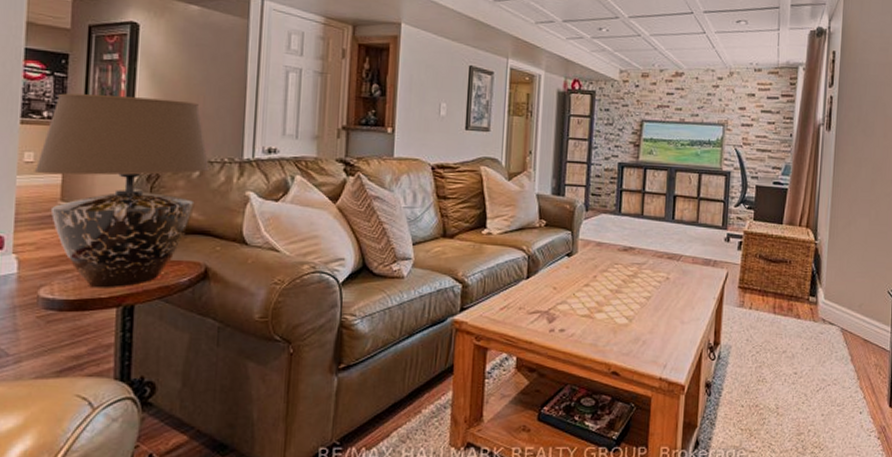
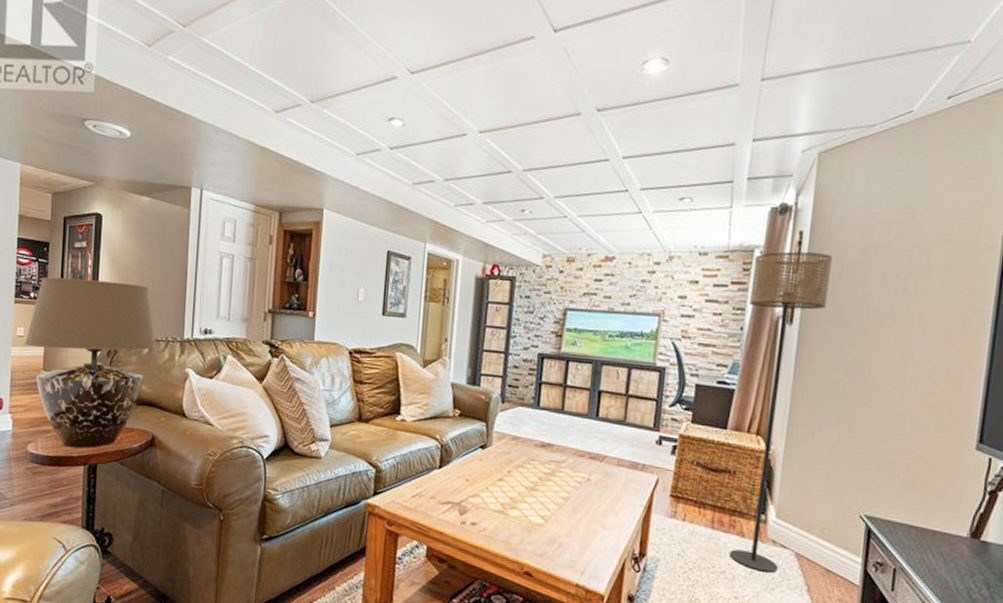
floor lamp: none [789,68,859,348] -> present [729,251,833,573]

